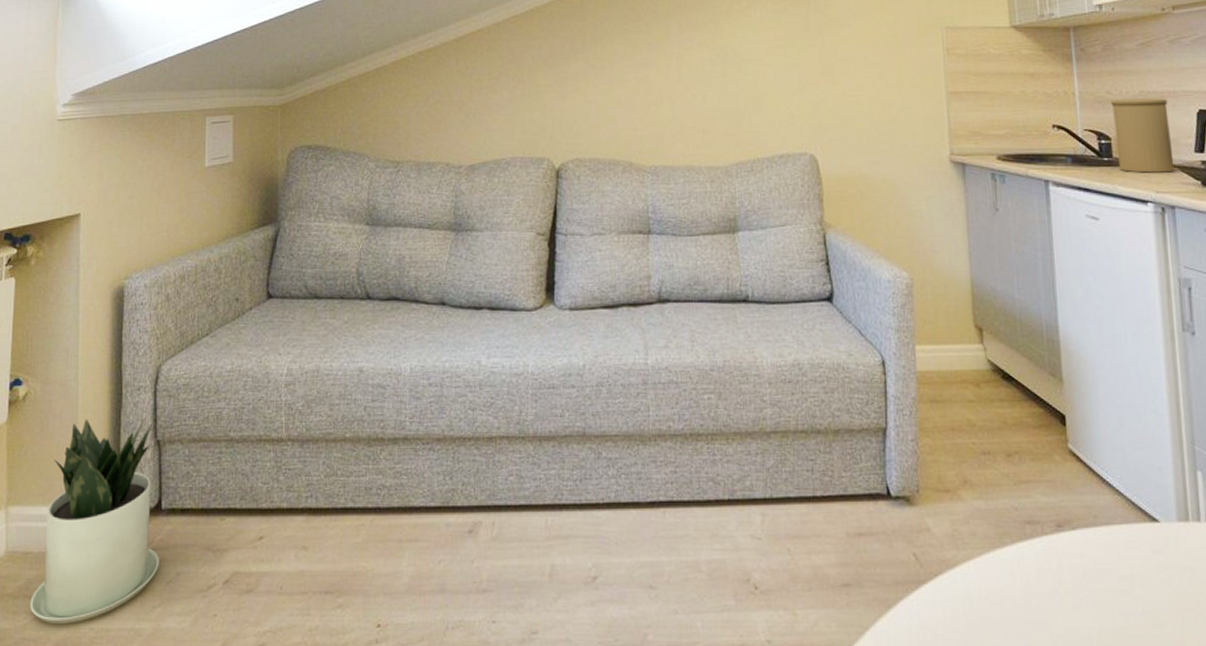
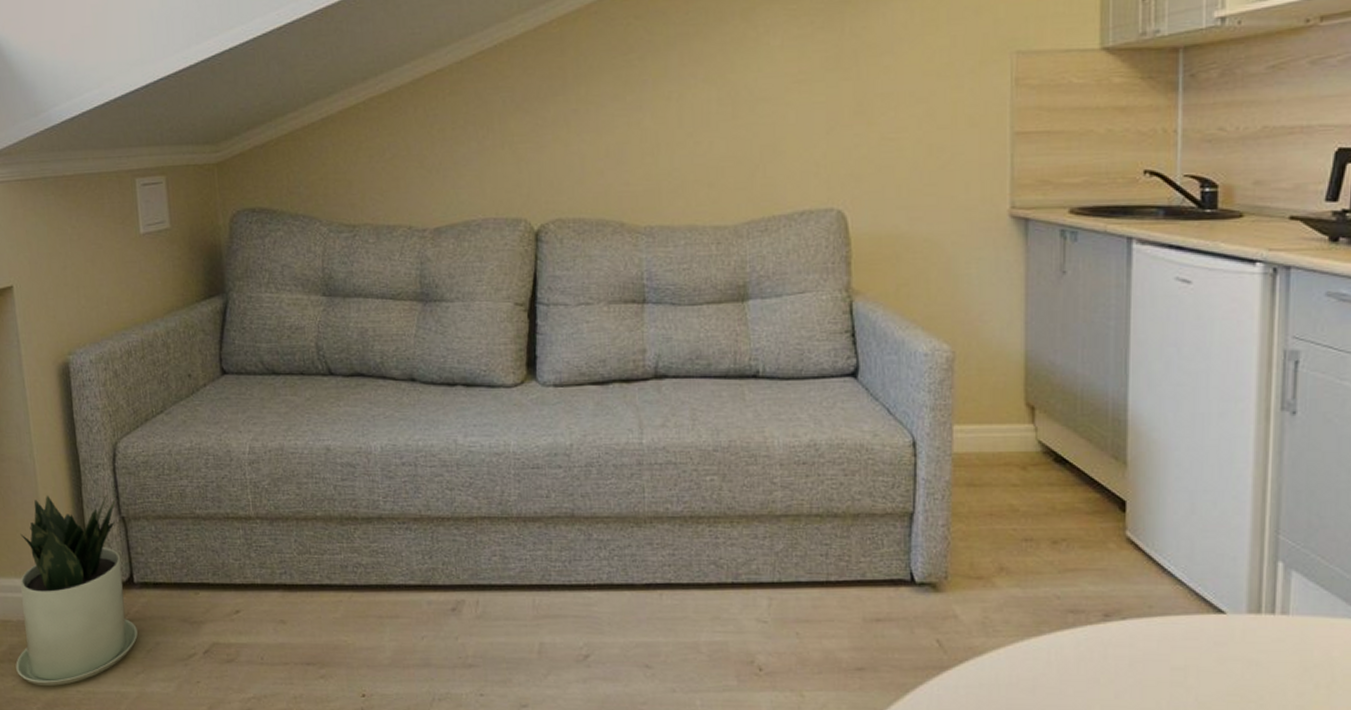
canister: present [1111,98,1175,173] -> none [1223,134,1297,227]

